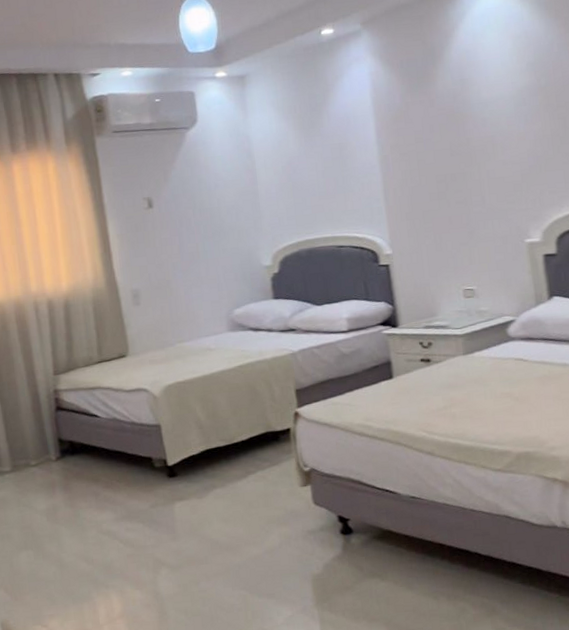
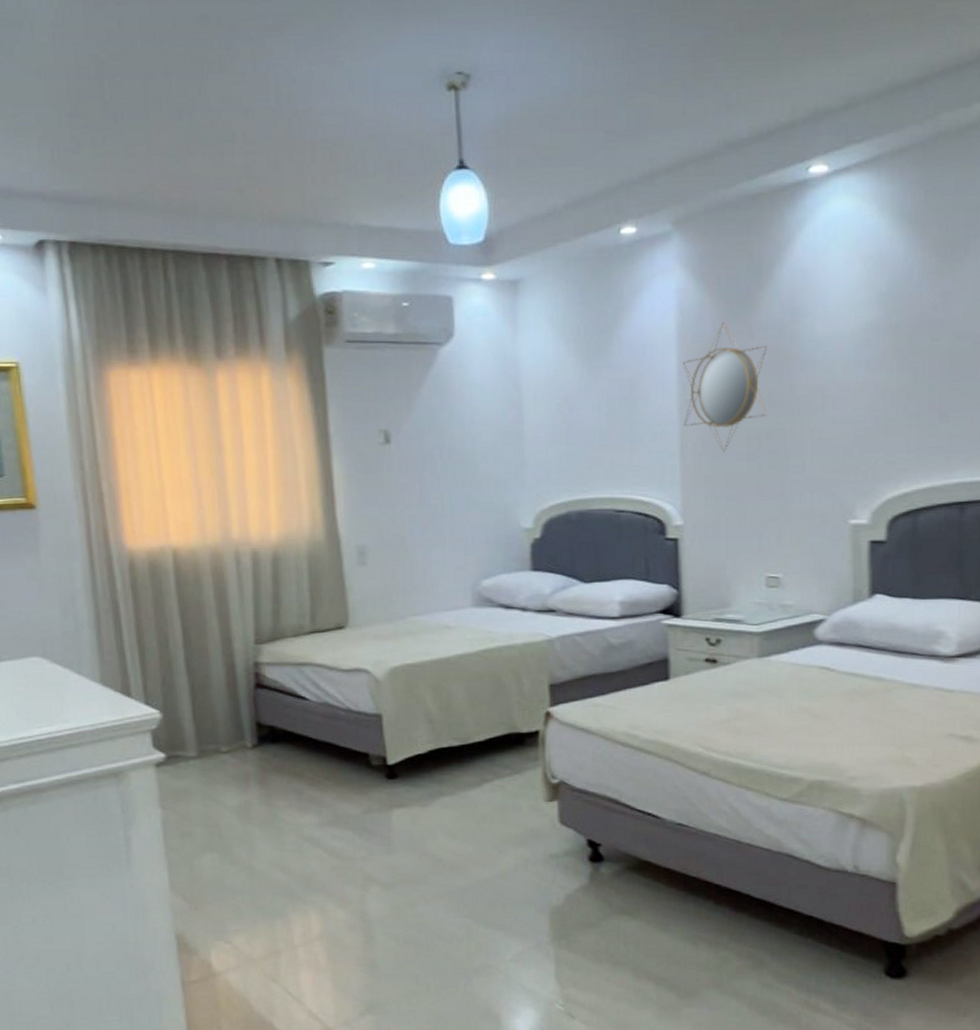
home mirror: none [379,94,450,195] -> present [683,321,767,453]

